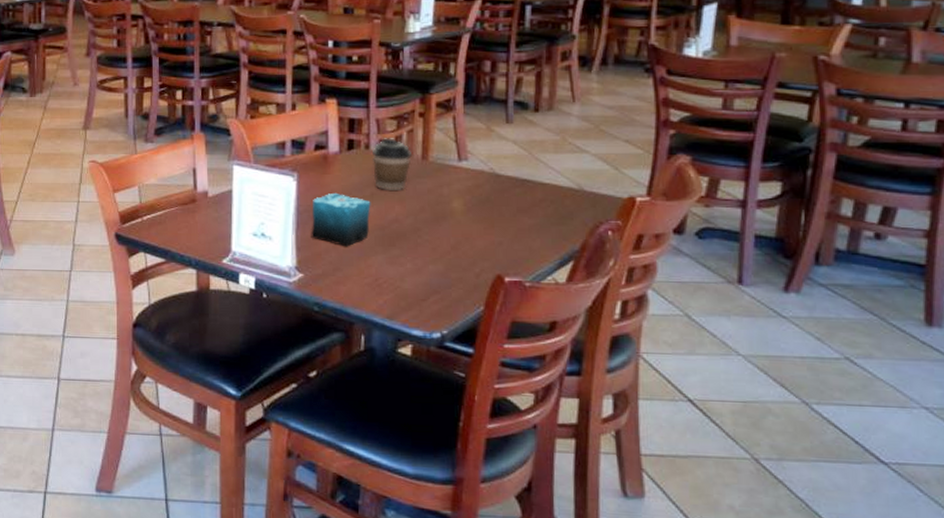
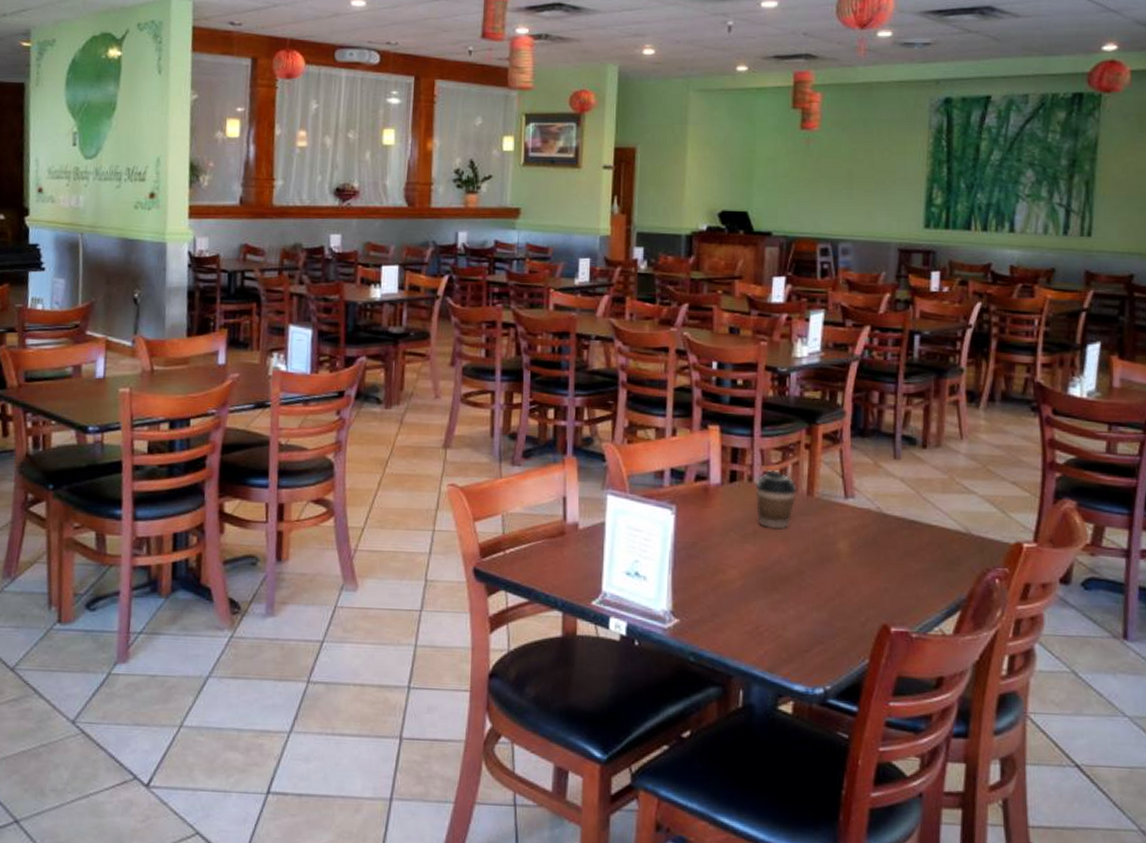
candle: present [311,192,371,247] -> none [688,528,753,590]

